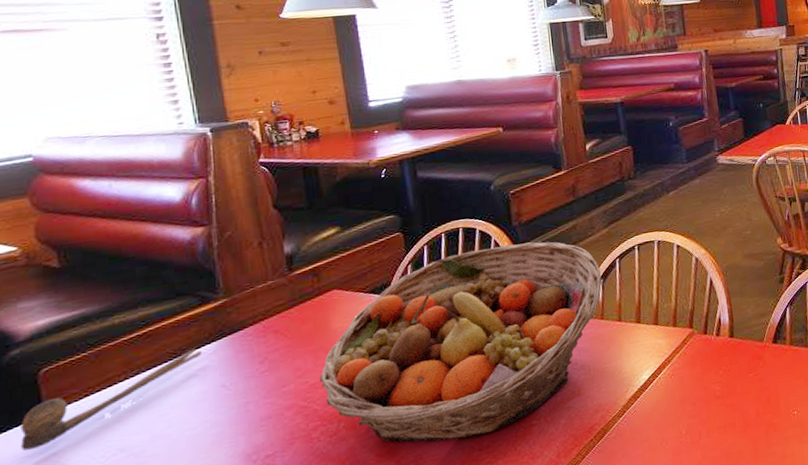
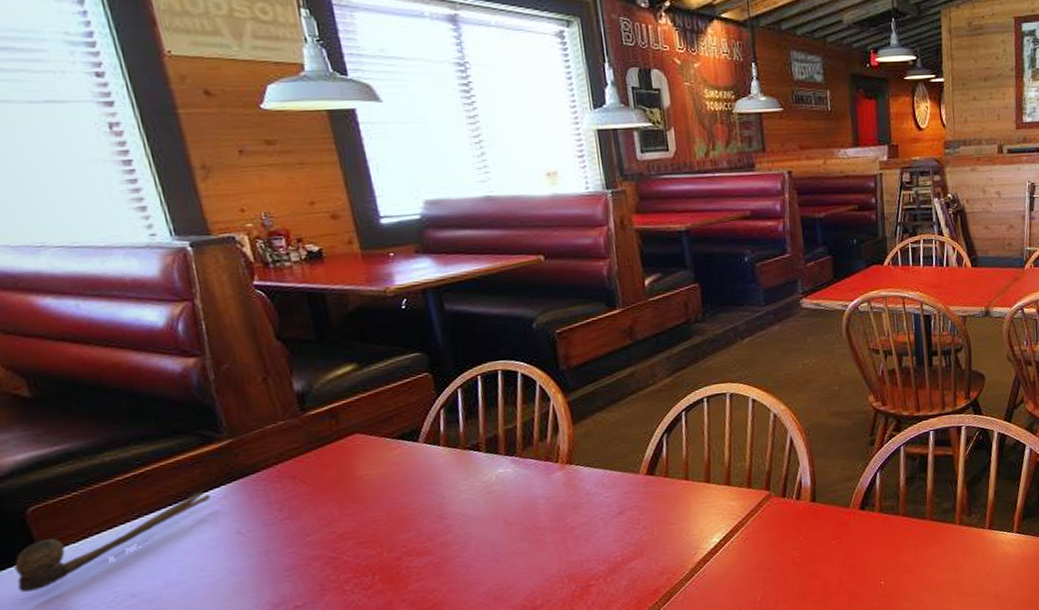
fruit basket: present [319,242,602,443] -> none [347,389,665,599]

